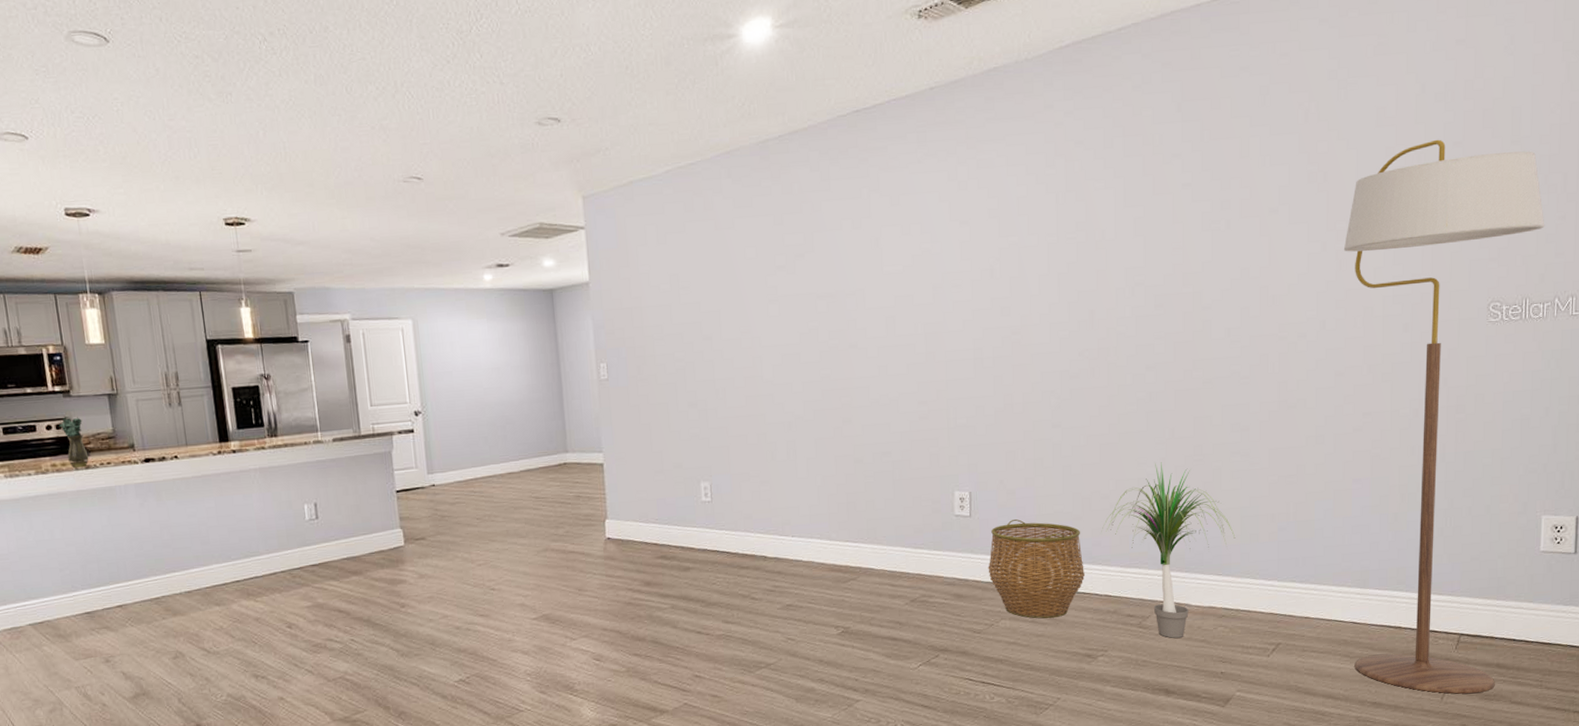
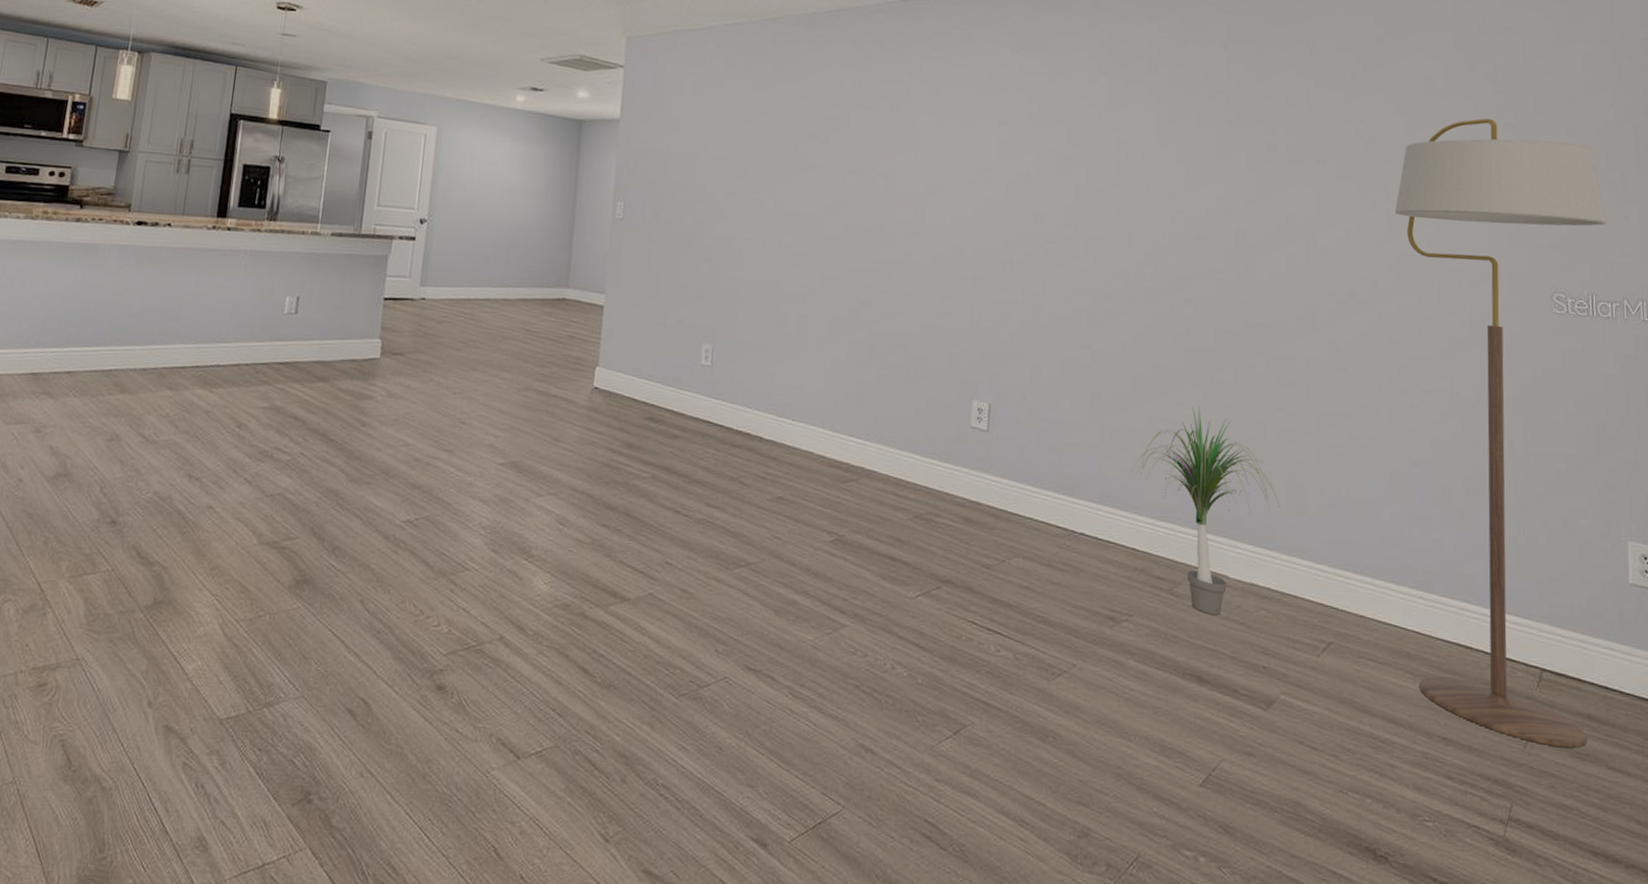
vase: present [58,416,89,469] -> none [61,164,87,220]
basket: present [988,519,1086,619] -> none [1003,443,1111,565]

